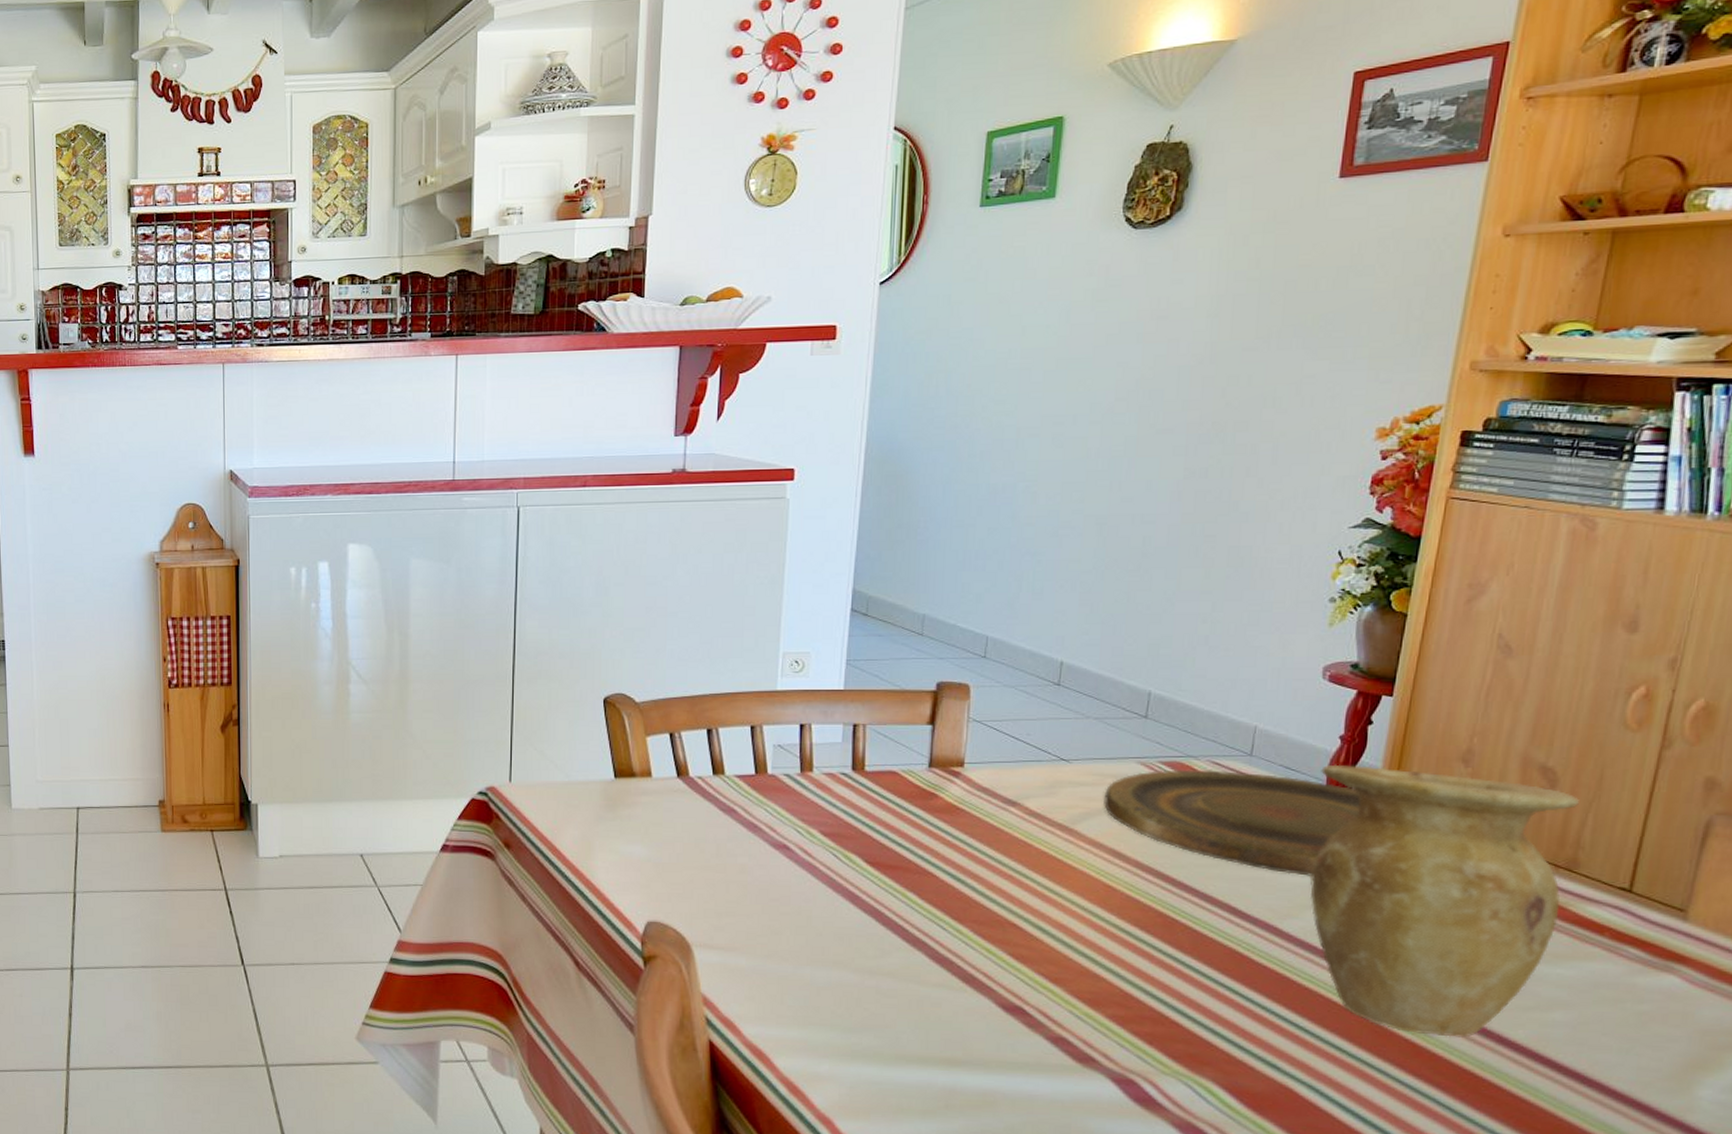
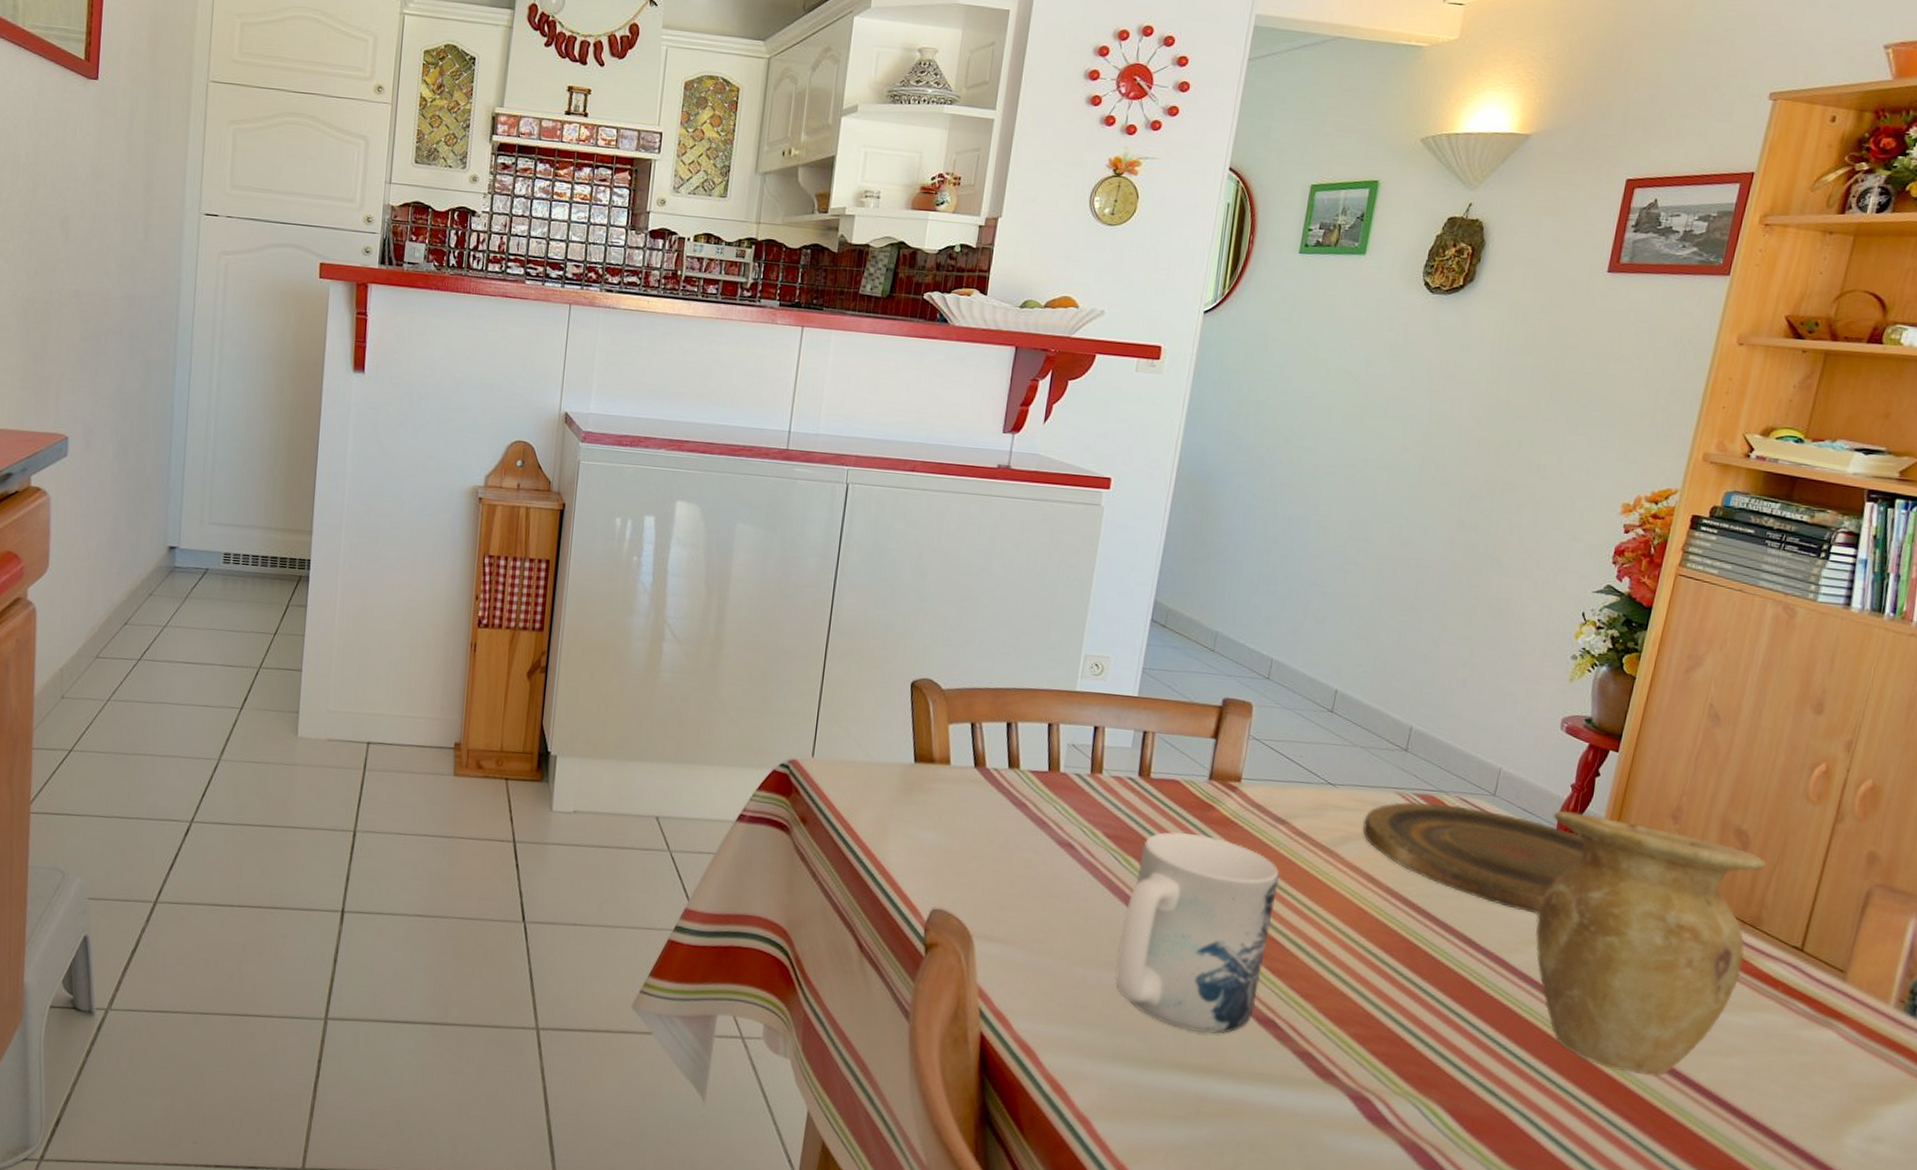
mug: none [845,824,1016,1026] -> present [1115,832,1280,1034]

